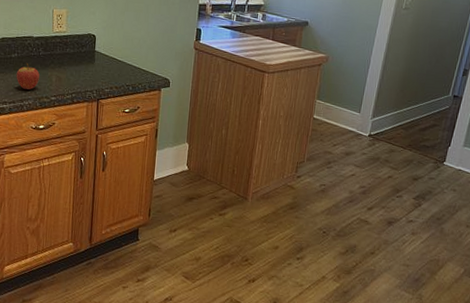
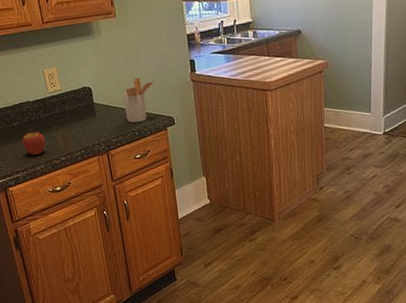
utensil holder: none [123,34,159,78] -> present [122,77,155,123]

